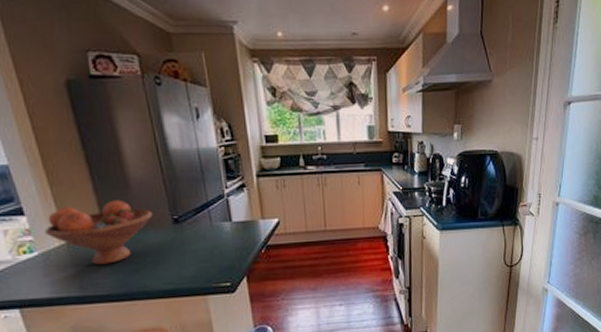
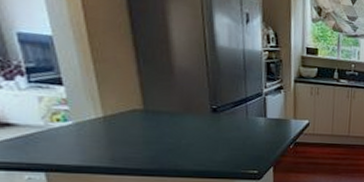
fruit bowl: present [44,199,153,265] -> none [81,83,193,141]

